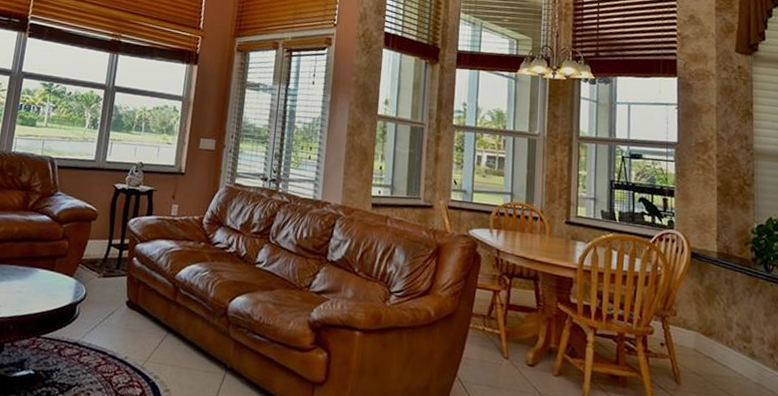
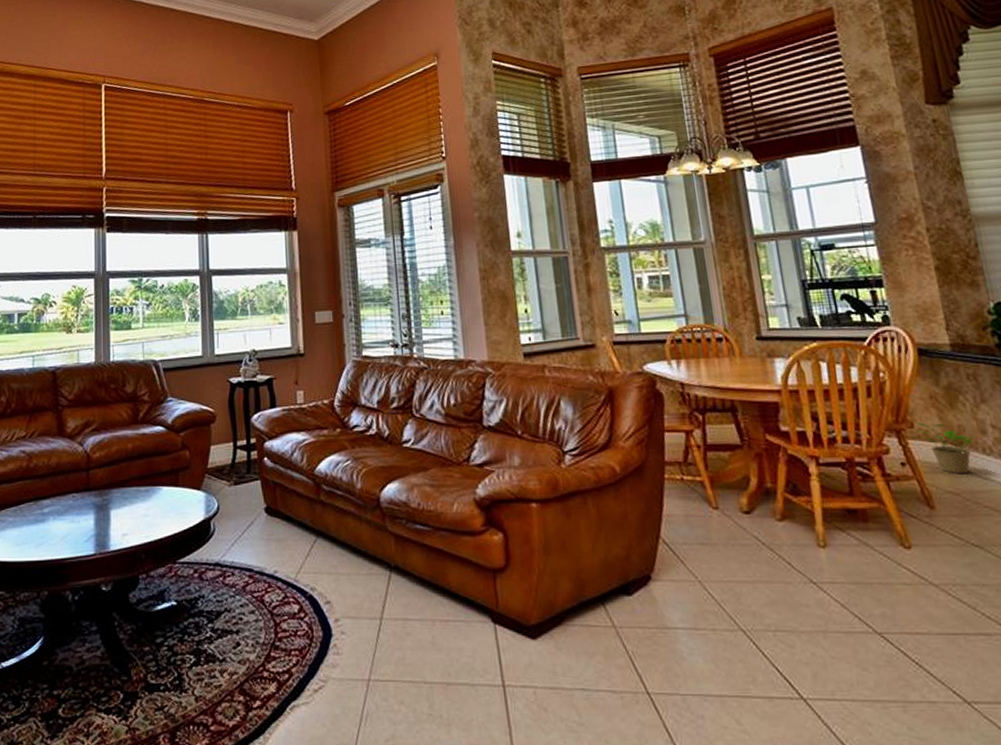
potted plant: none [678,312,720,360] -> present [916,422,973,474]

